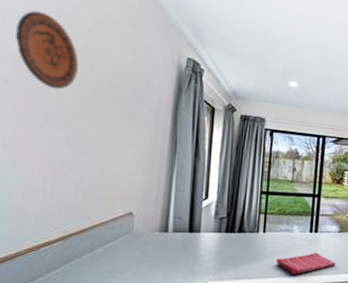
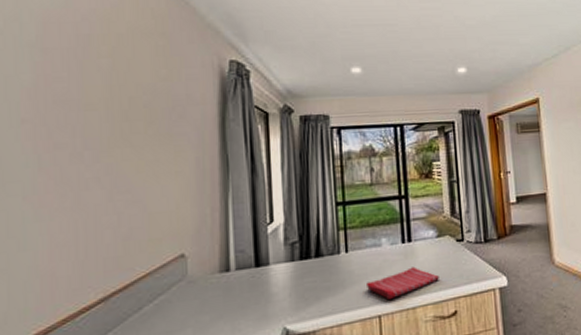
decorative plate: present [15,10,78,90] -> none [28,36,104,122]

